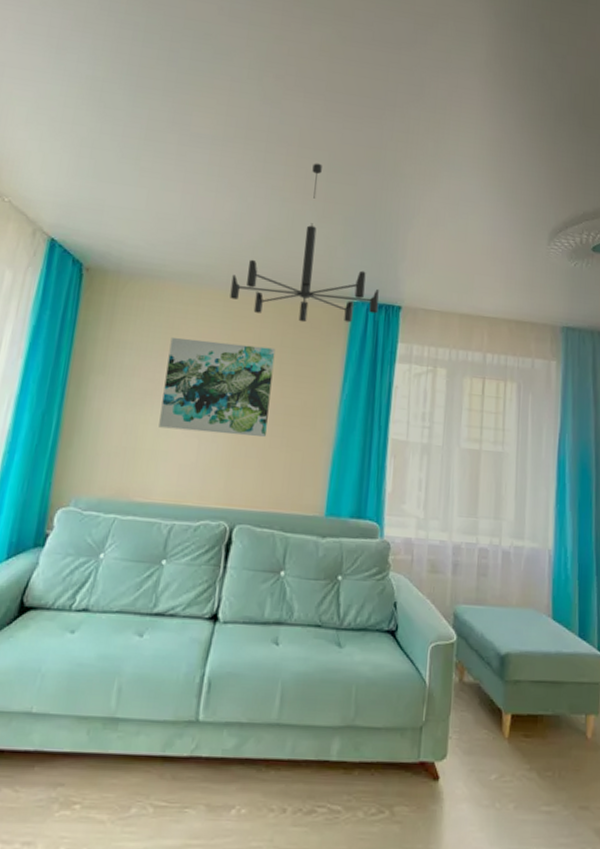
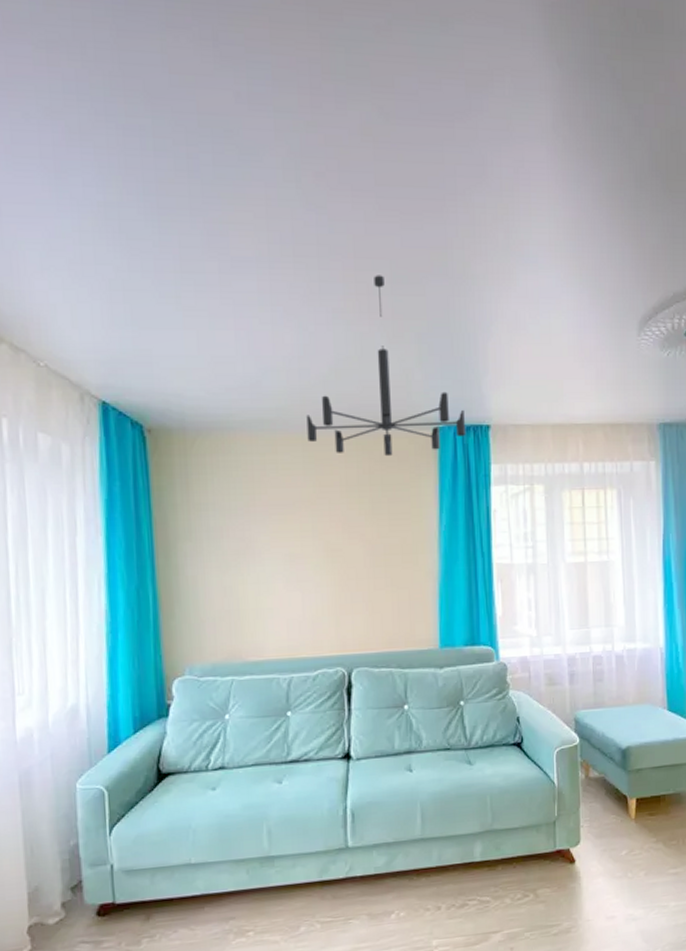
wall art: present [159,337,276,437] -> none [254,488,369,586]

